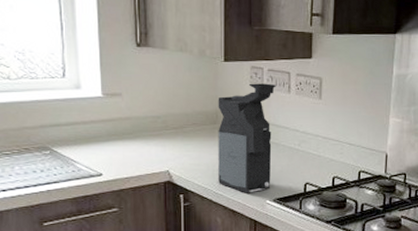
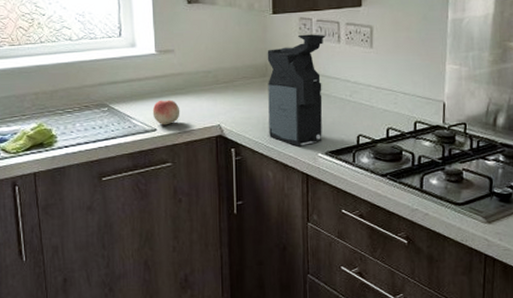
fruit: none [98,144,128,170] -> present [152,100,180,126]

